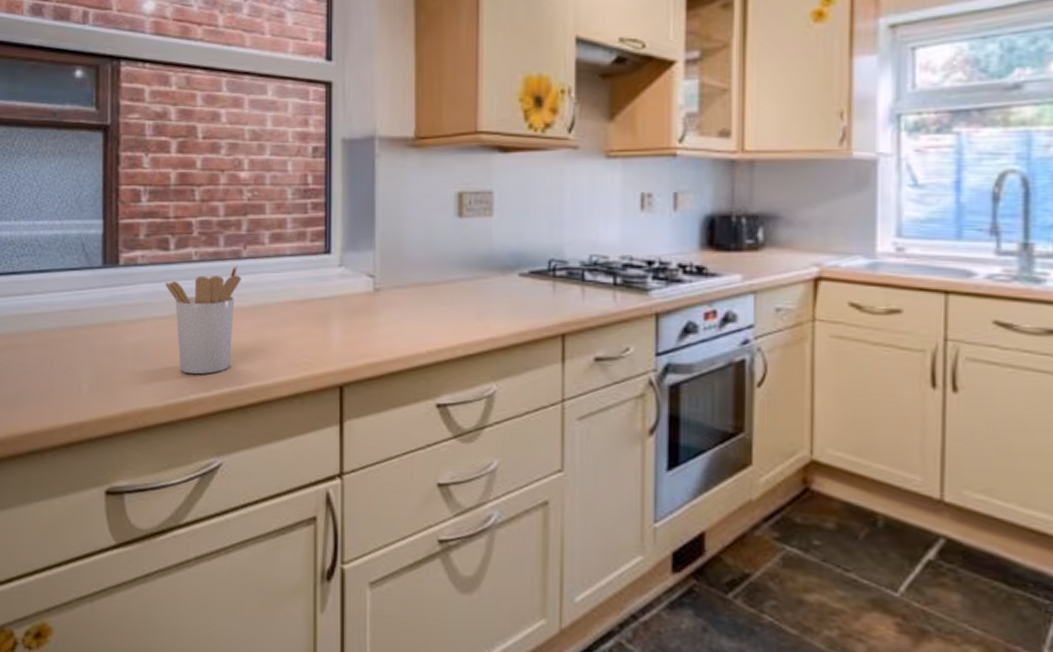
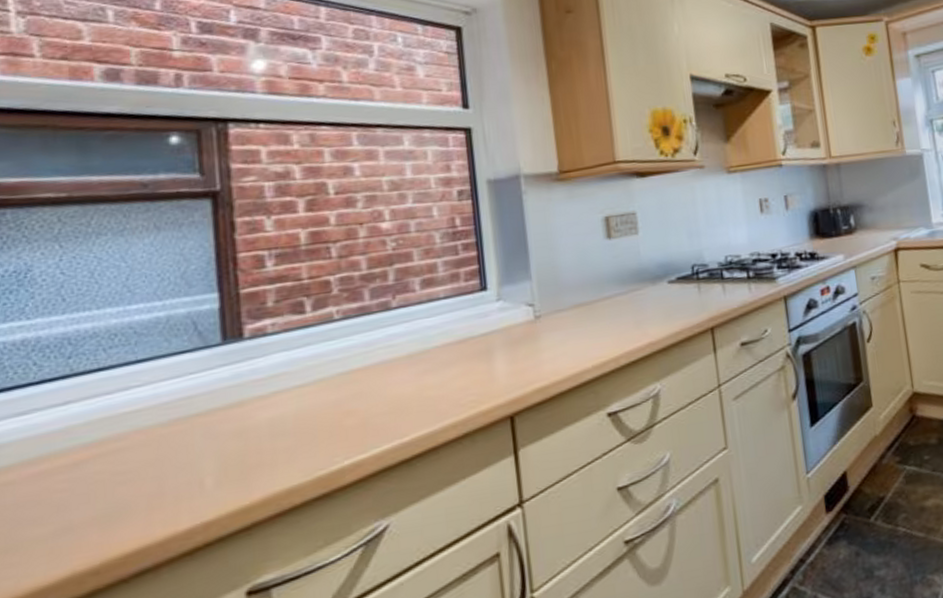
utensil holder: present [165,264,241,375] -> none [303,315,393,439]

